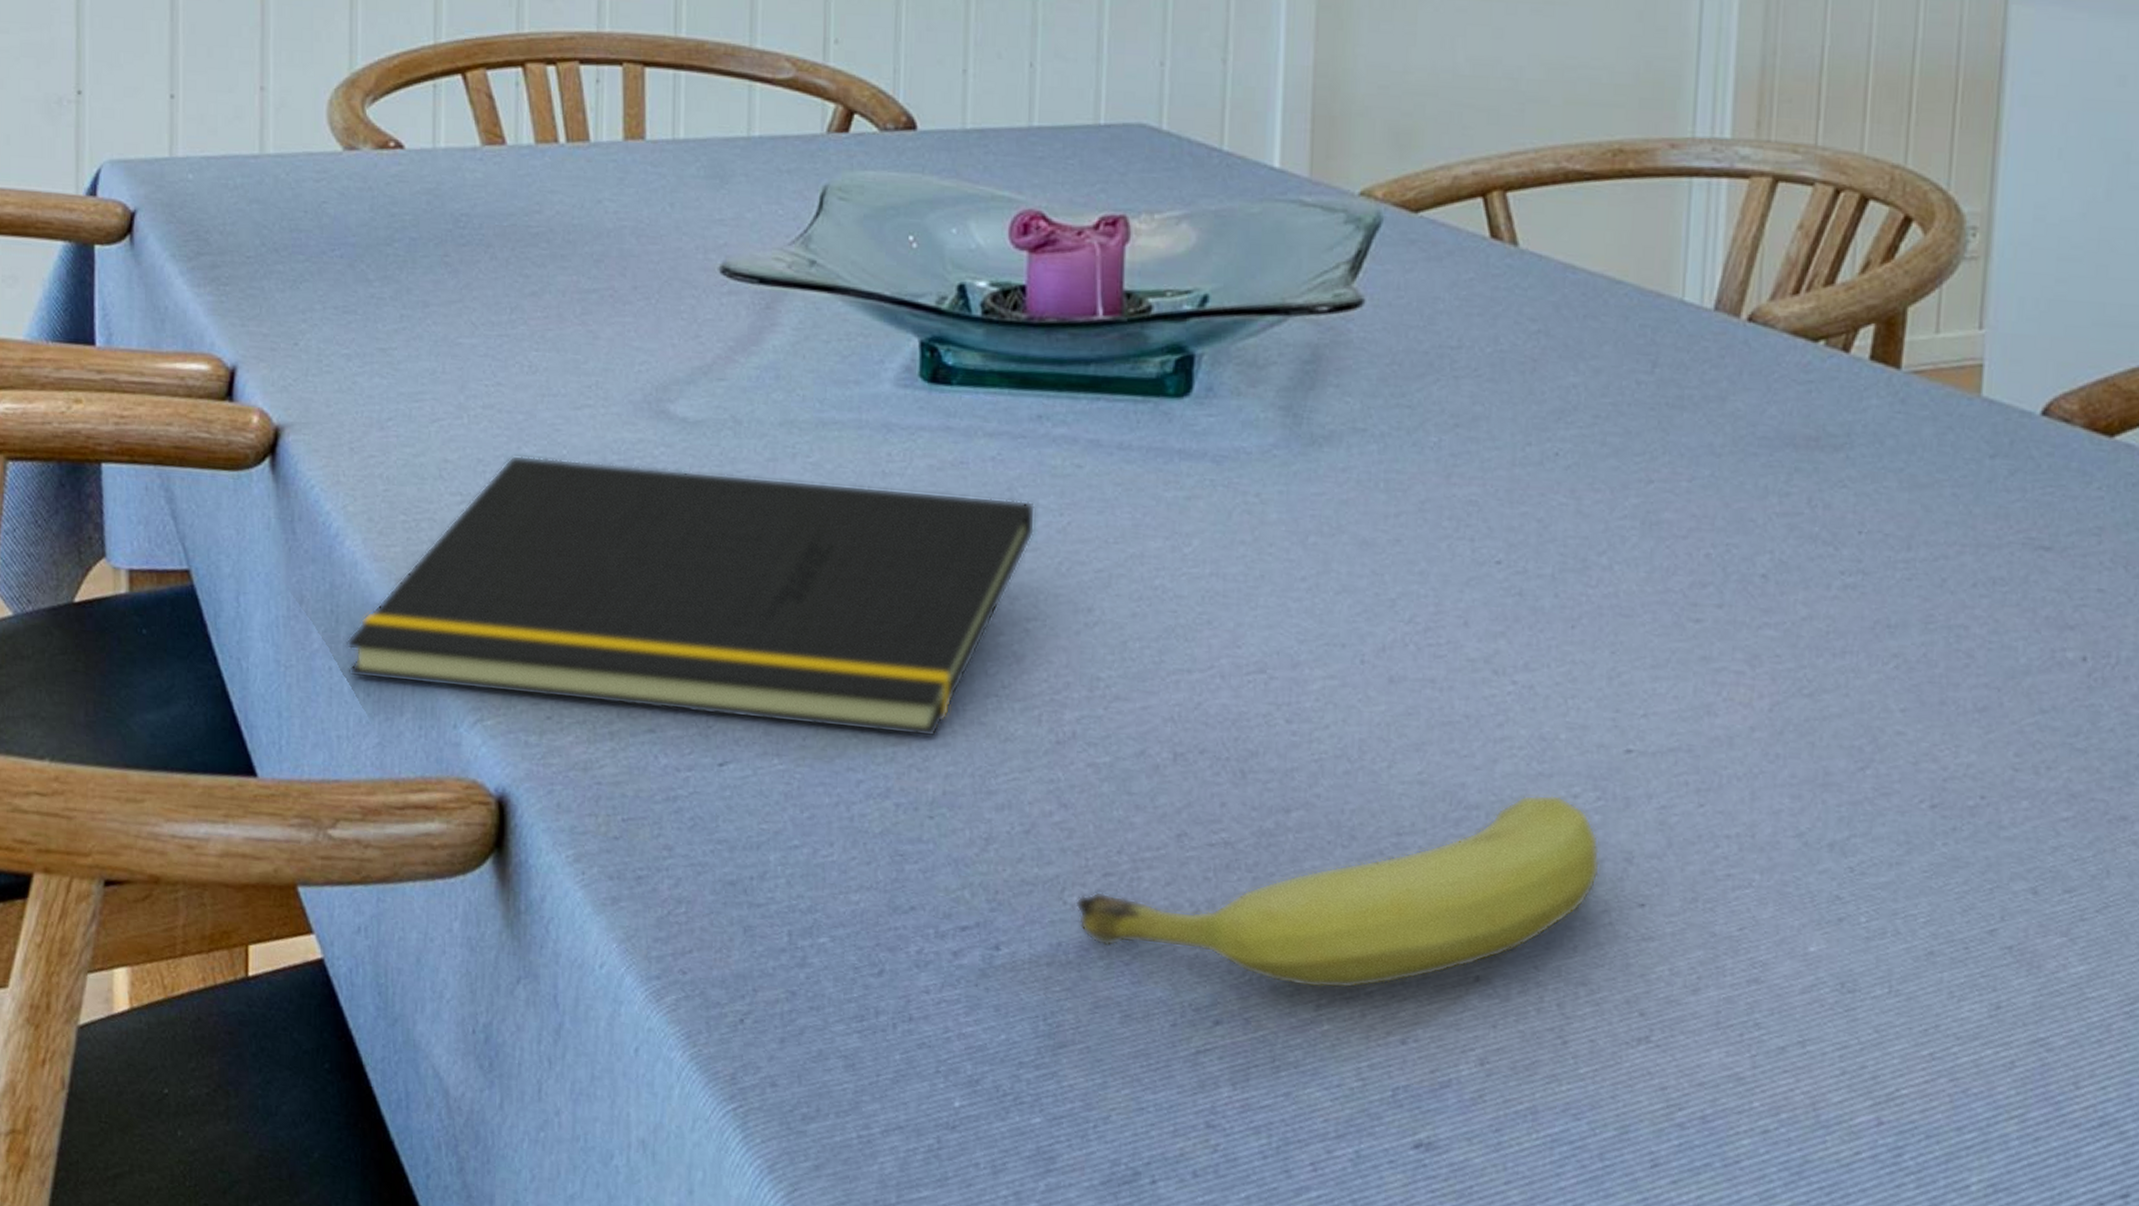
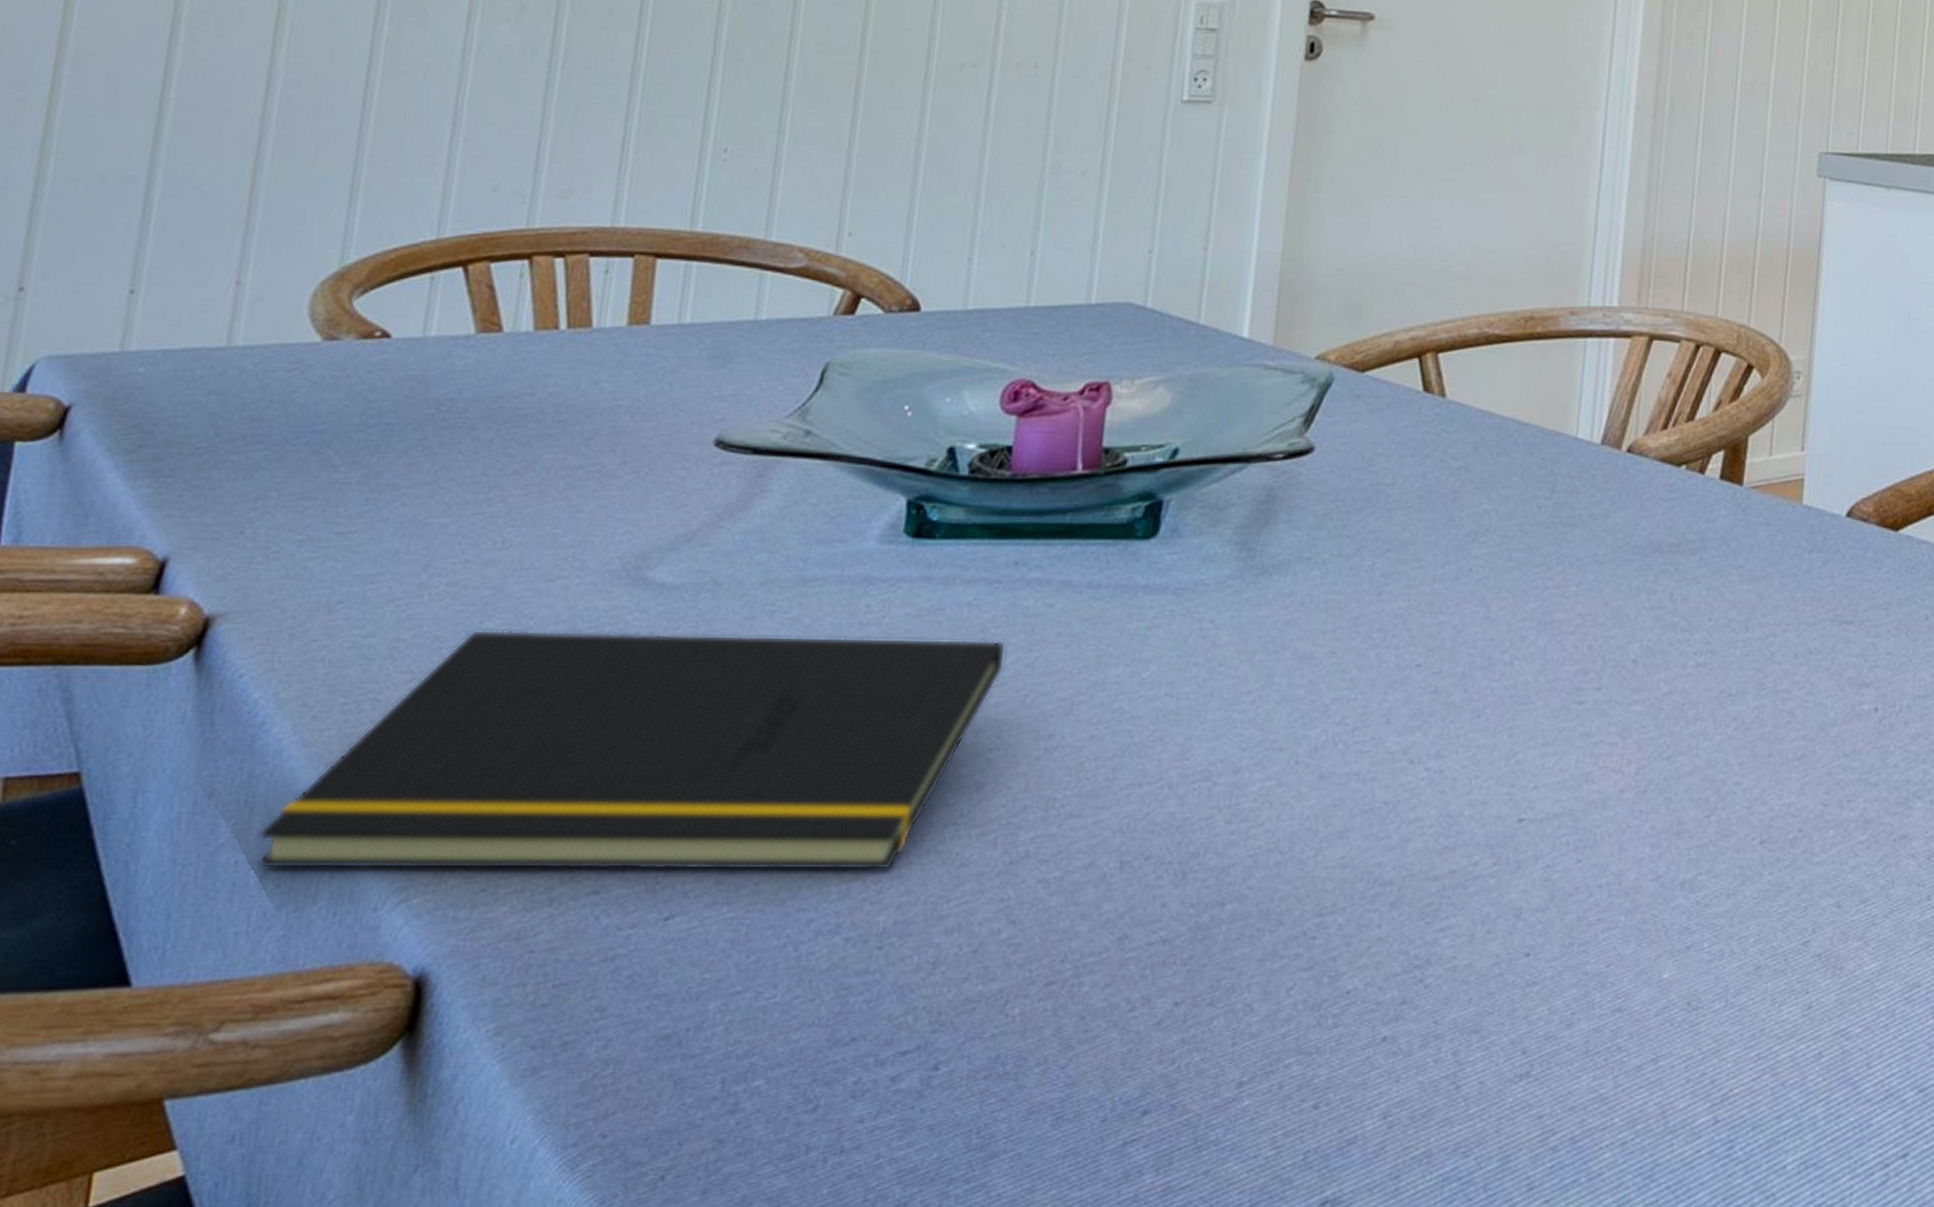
fruit: present [1075,794,1601,989] -> none [1016,864,1494,1068]

